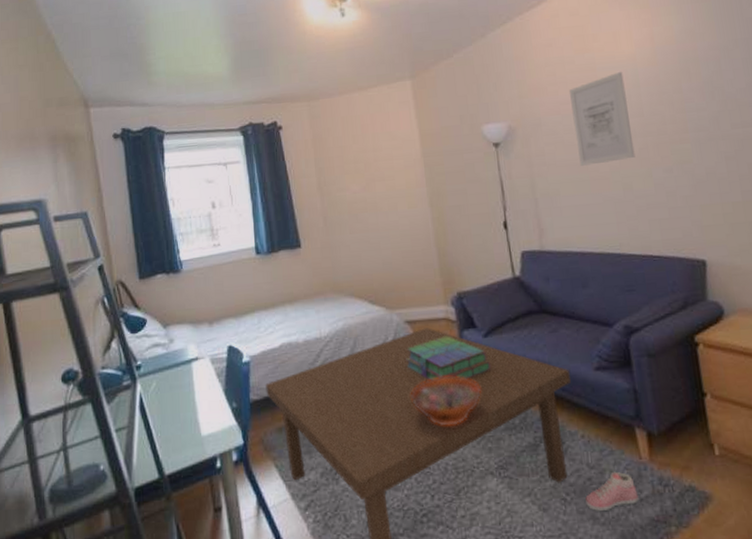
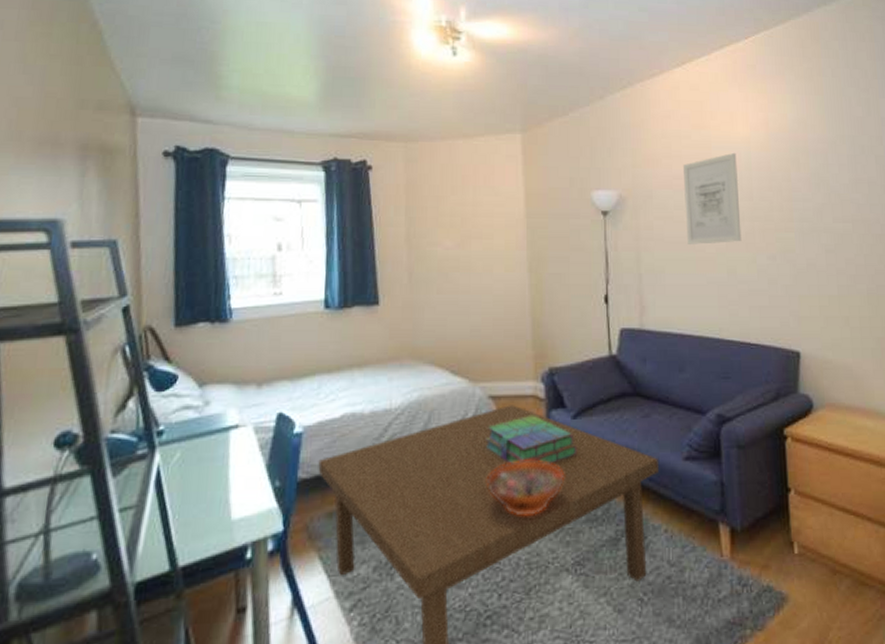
sneaker: present [585,471,639,511] -> none [663,569,716,613]

